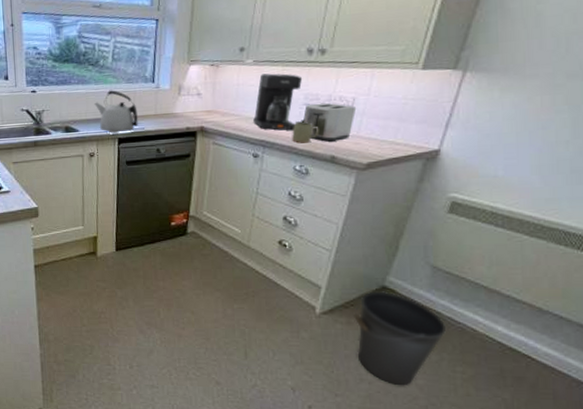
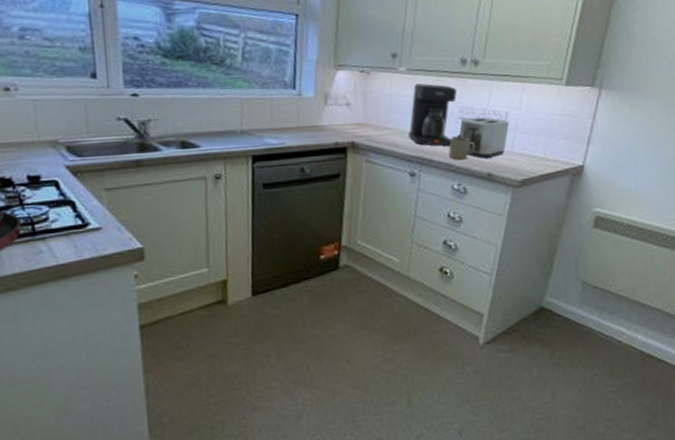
kettle: present [94,90,138,134] -> none [220,96,277,151]
bucket: present [354,291,447,386] -> none [515,312,598,410]

